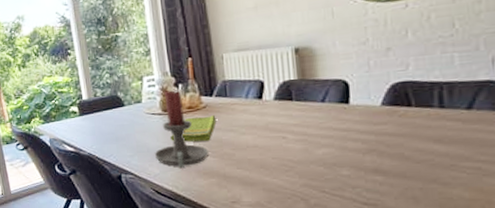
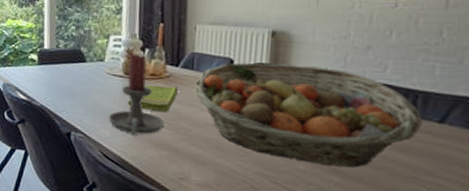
fruit basket: none [230,74,452,167] -> present [193,63,423,168]

